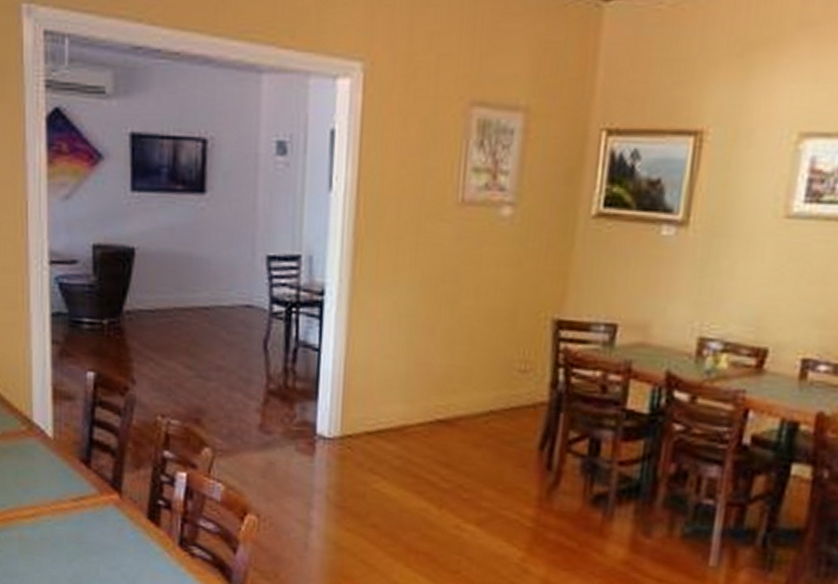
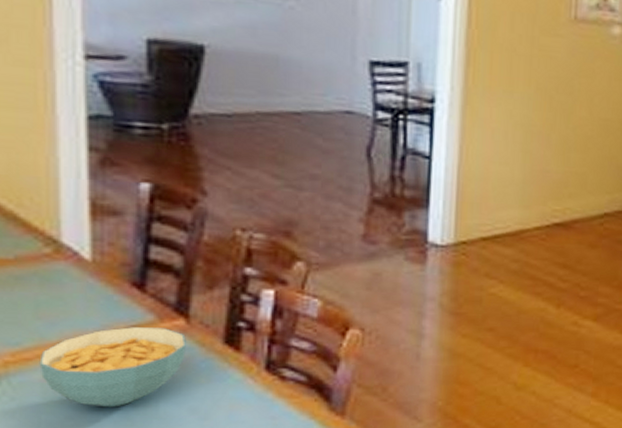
cereal bowl: none [18,497,119,566] -> present [39,327,186,407]

